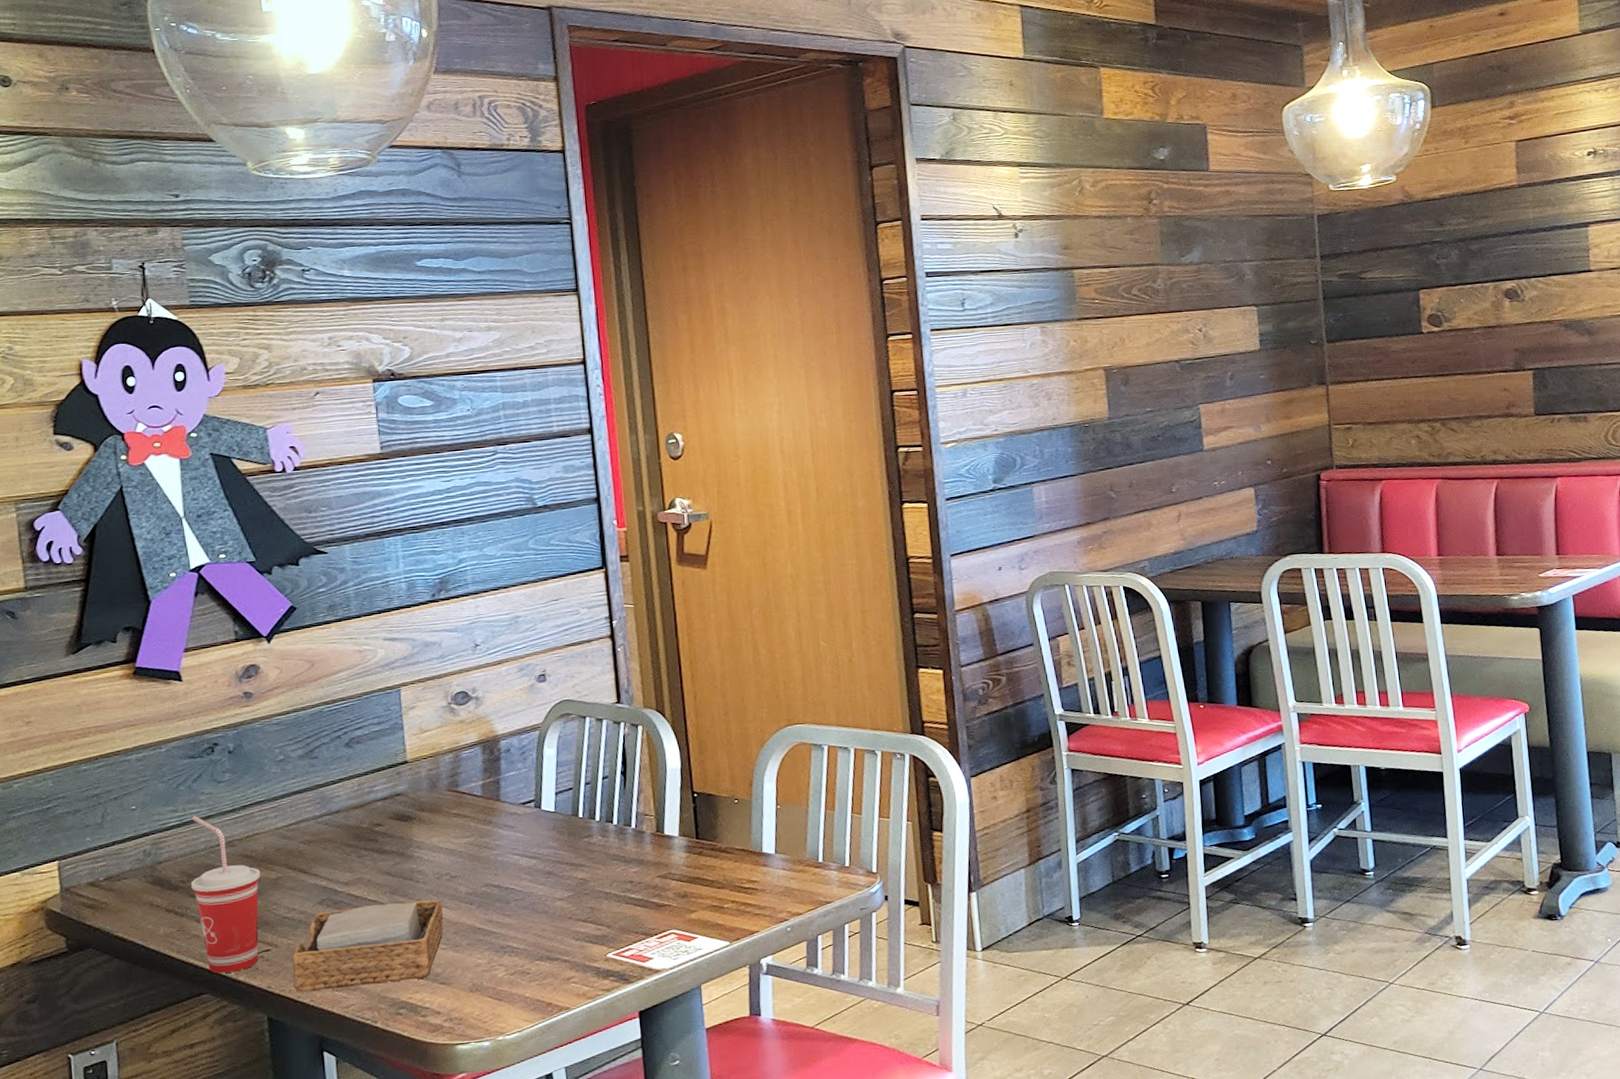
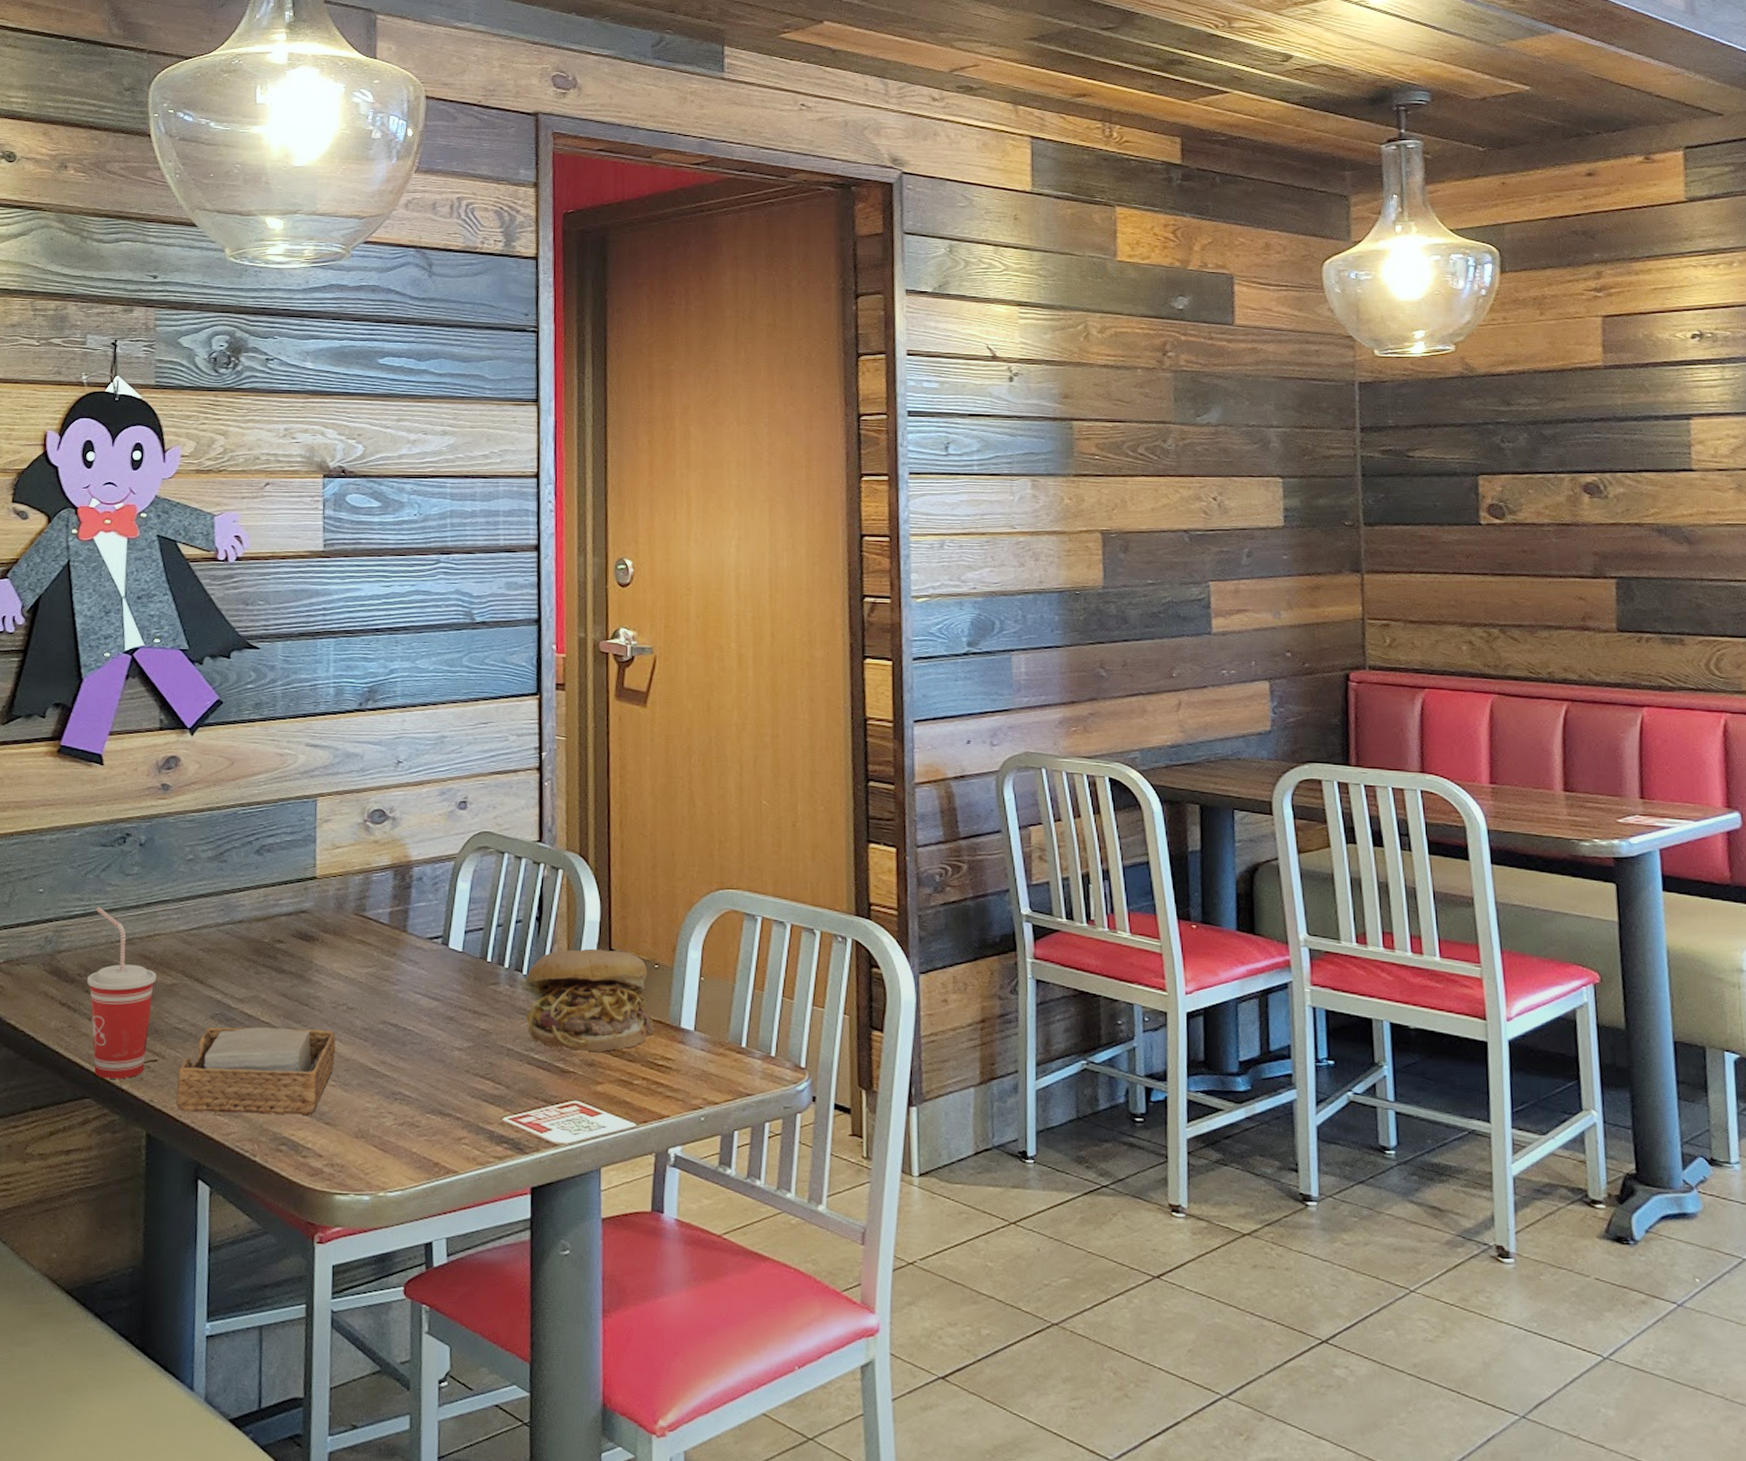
hamburger: none [611,791,739,886] -> present [519,948,654,1053]

